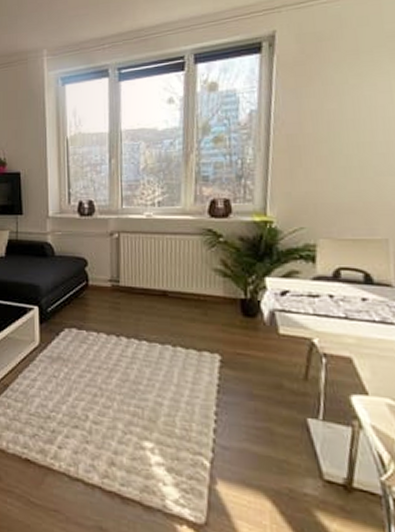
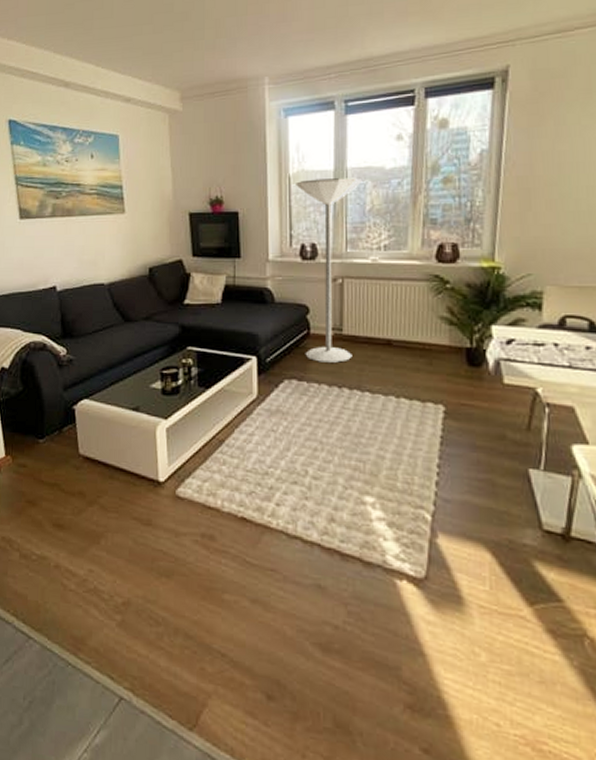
floor lamp: none [73,139,136,313] -> present [296,178,363,363]

